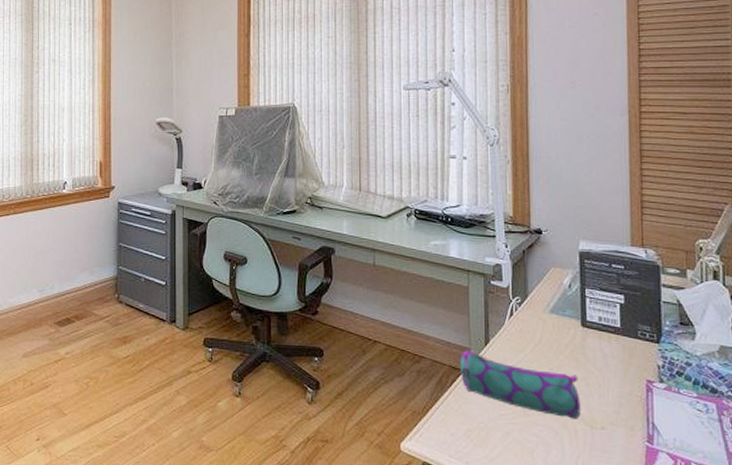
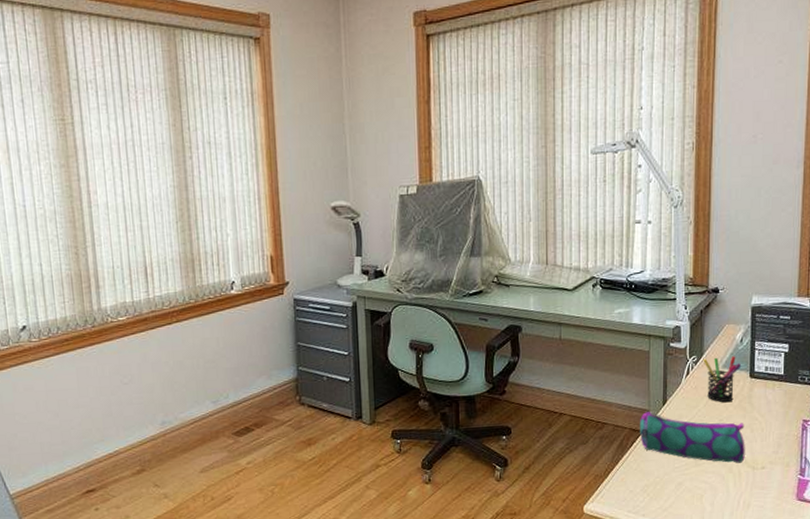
pen holder: none [527,301,572,351] -> present [703,356,742,403]

